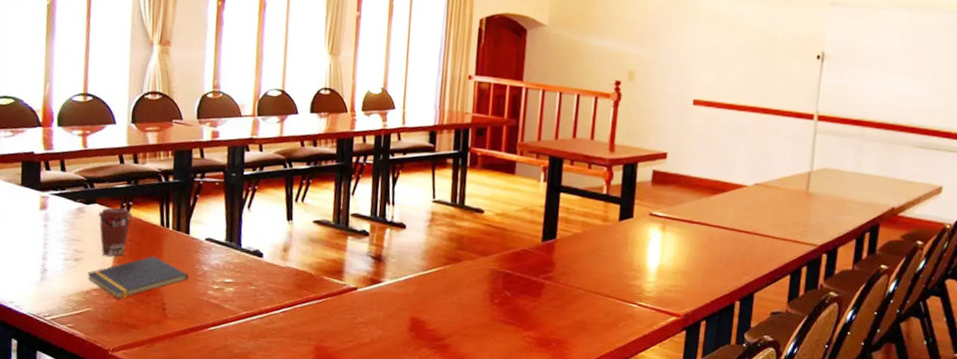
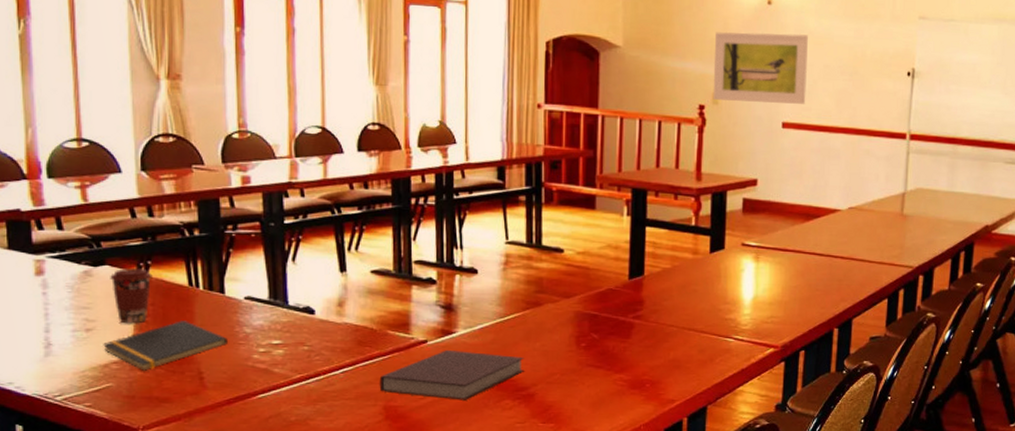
notebook: none [312,297,442,346] -> present [379,349,524,400]
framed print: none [628,13,721,83] -> present [712,31,808,104]

